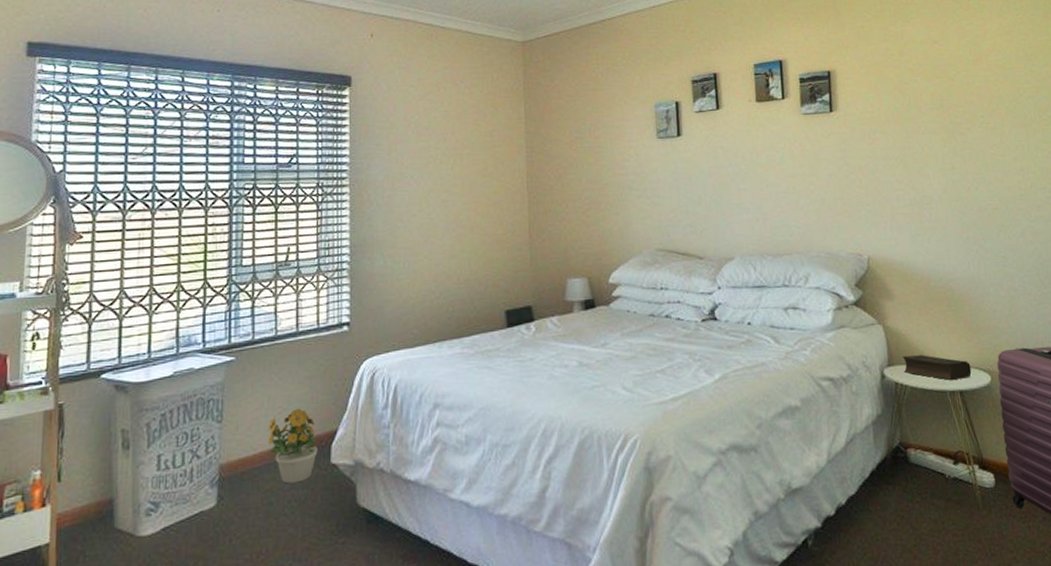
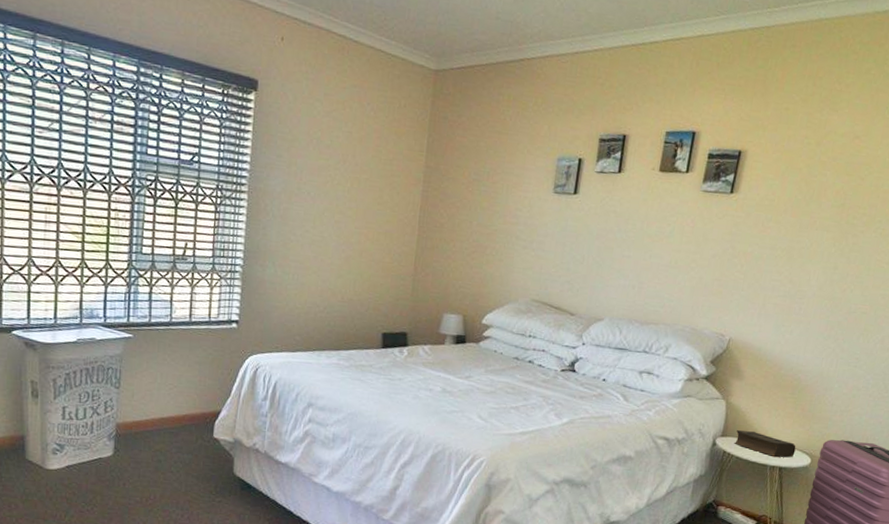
flowerpot: present [267,408,318,484] -> none [158,387,203,449]

